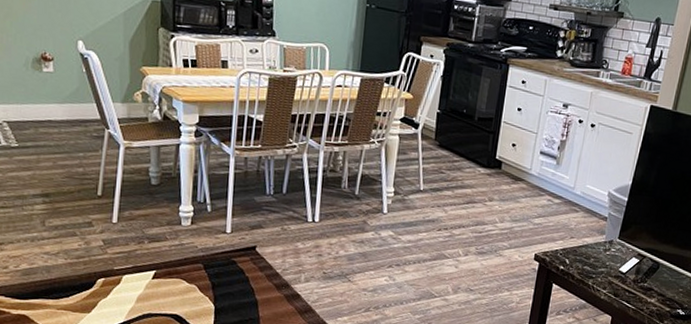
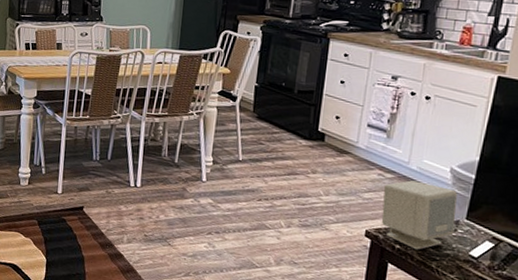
speaker: none [548,205,613,270] -> present [381,180,457,250]

